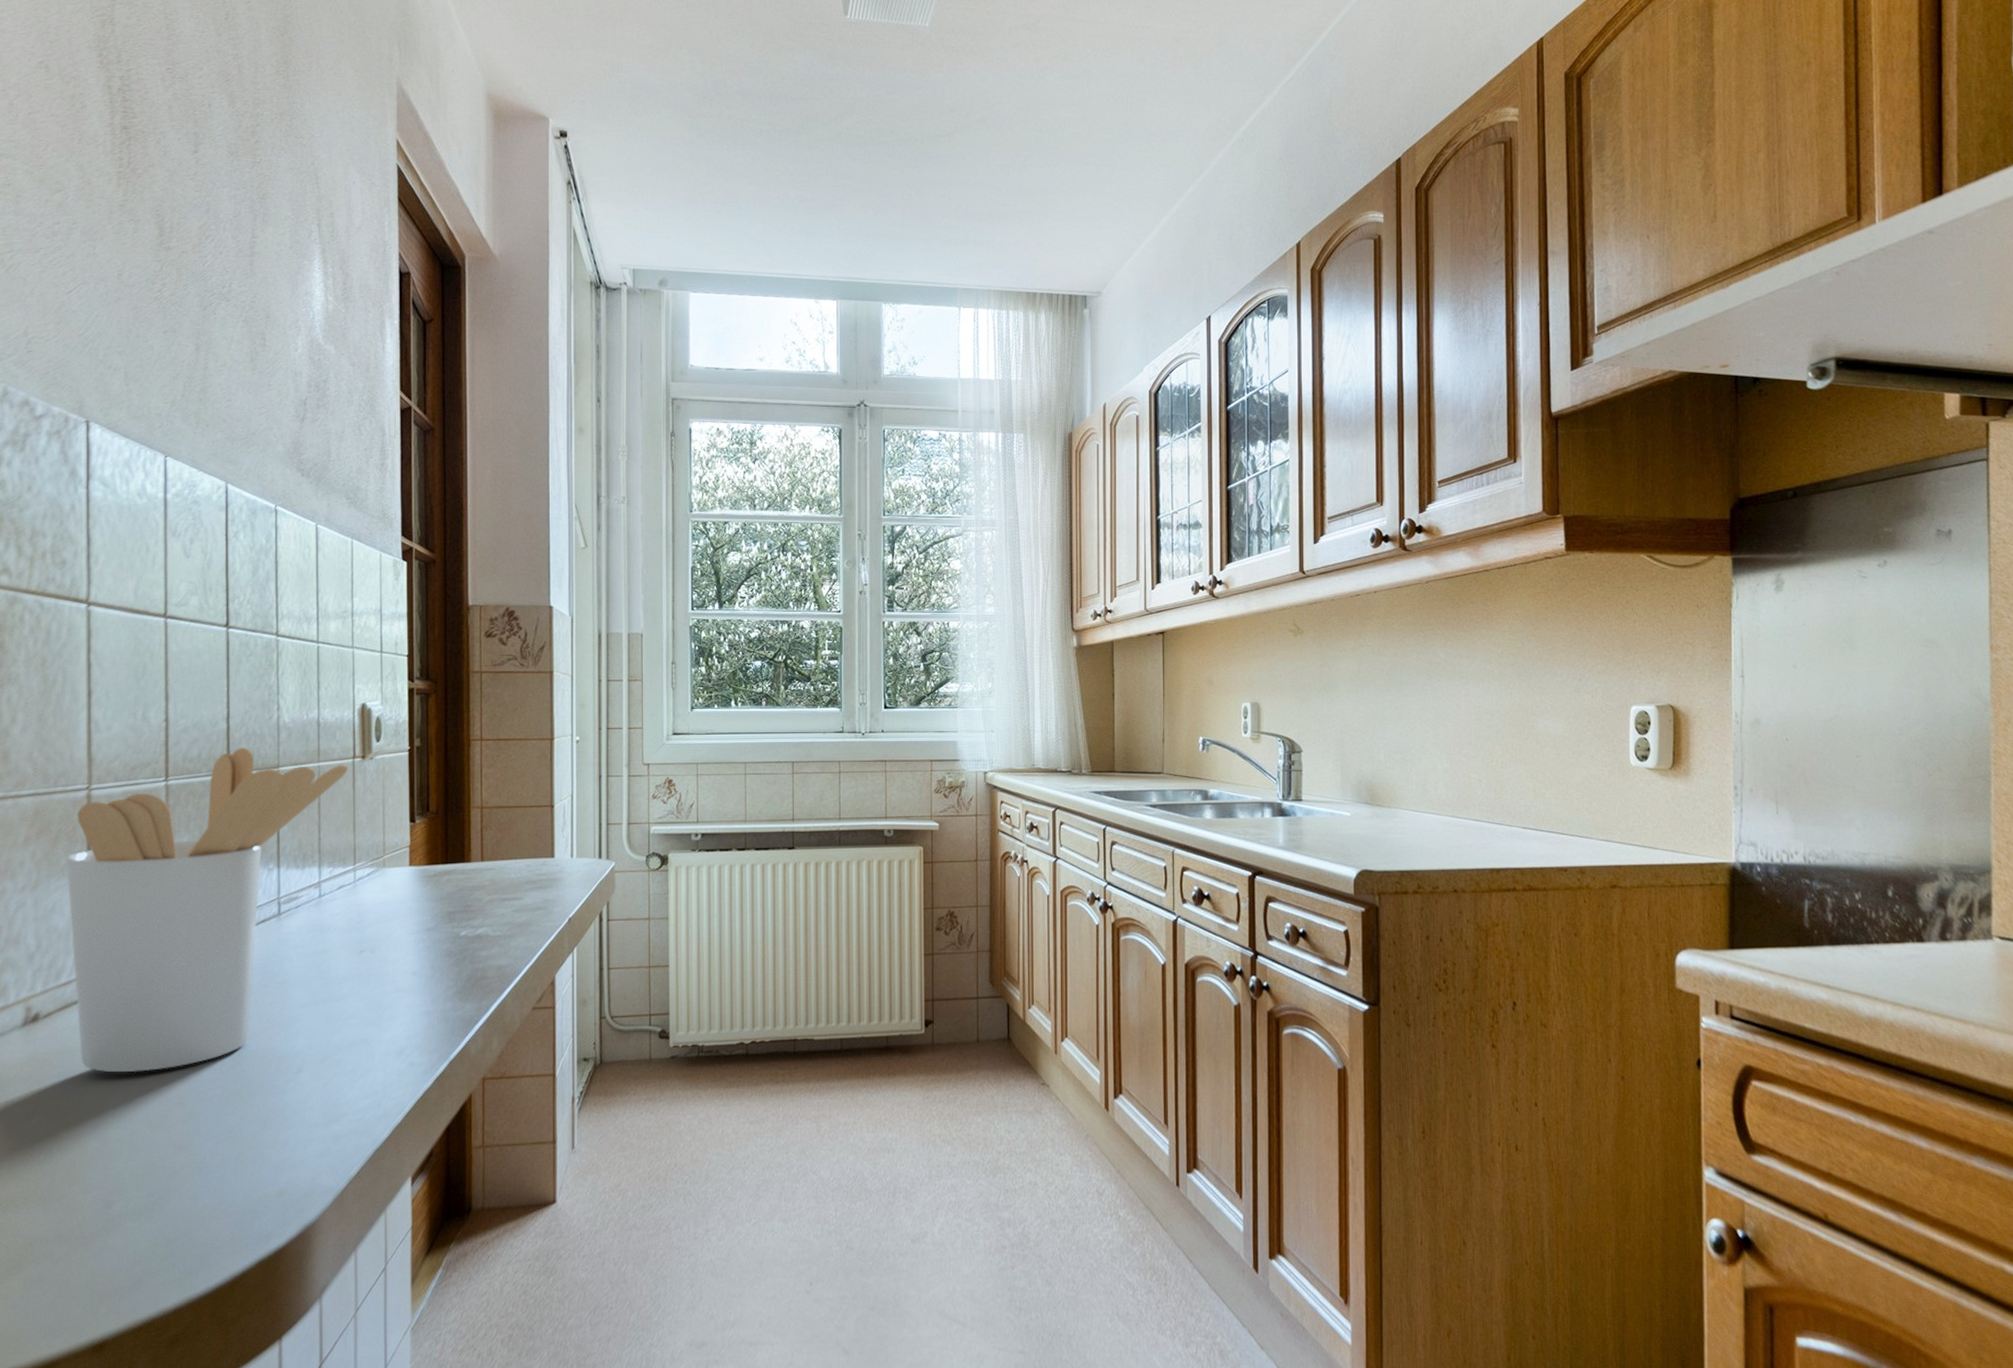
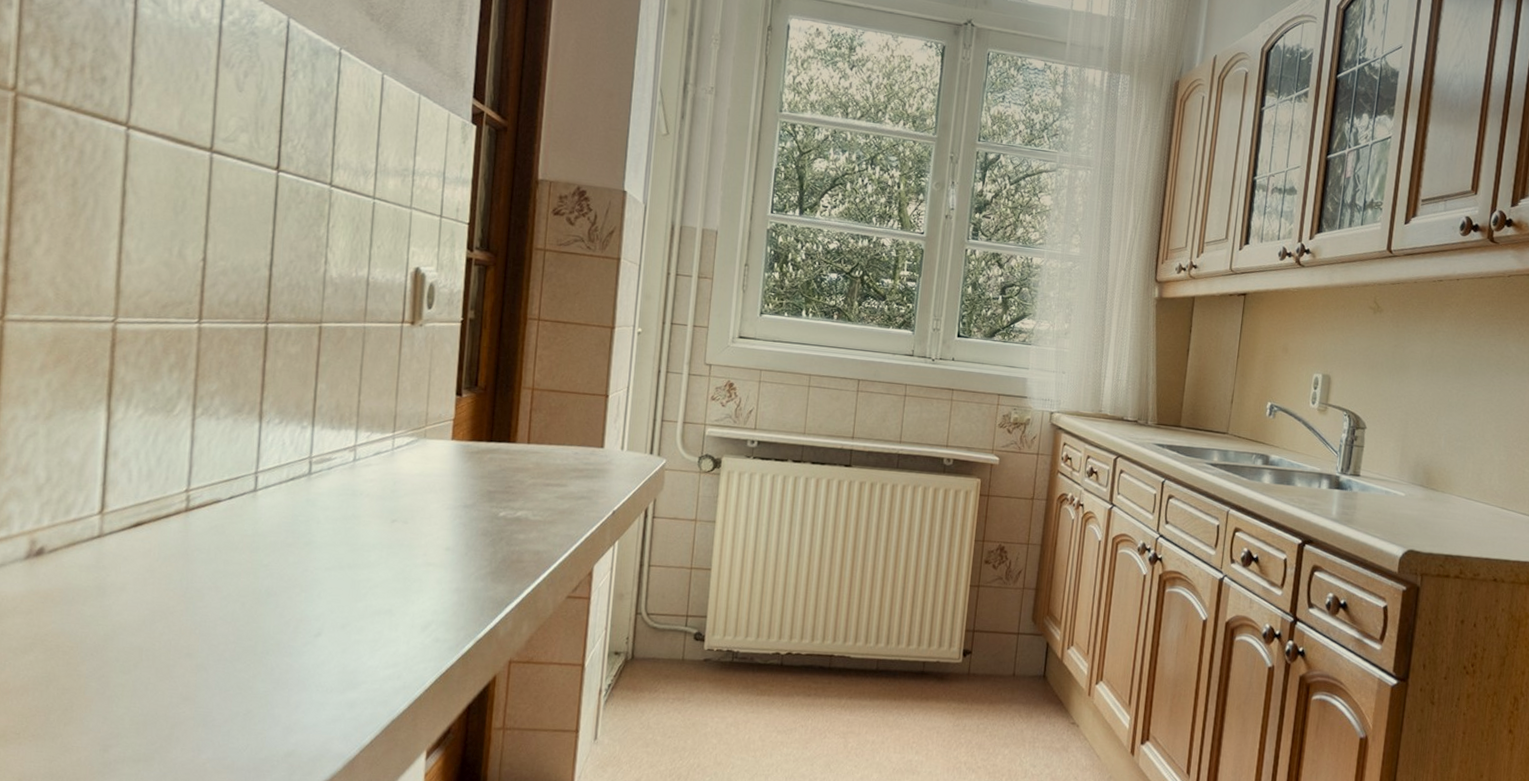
utensil holder: present [66,747,349,1073] -> none [84,297,396,619]

